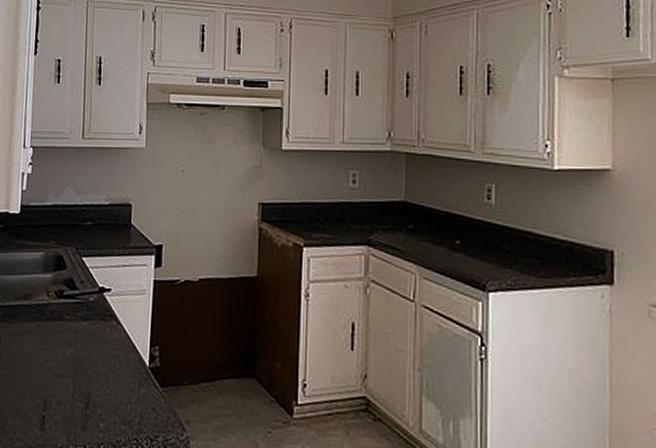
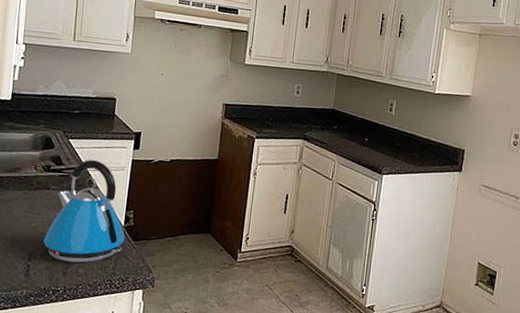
kettle: none [59,282,151,415] -> present [43,160,125,263]

